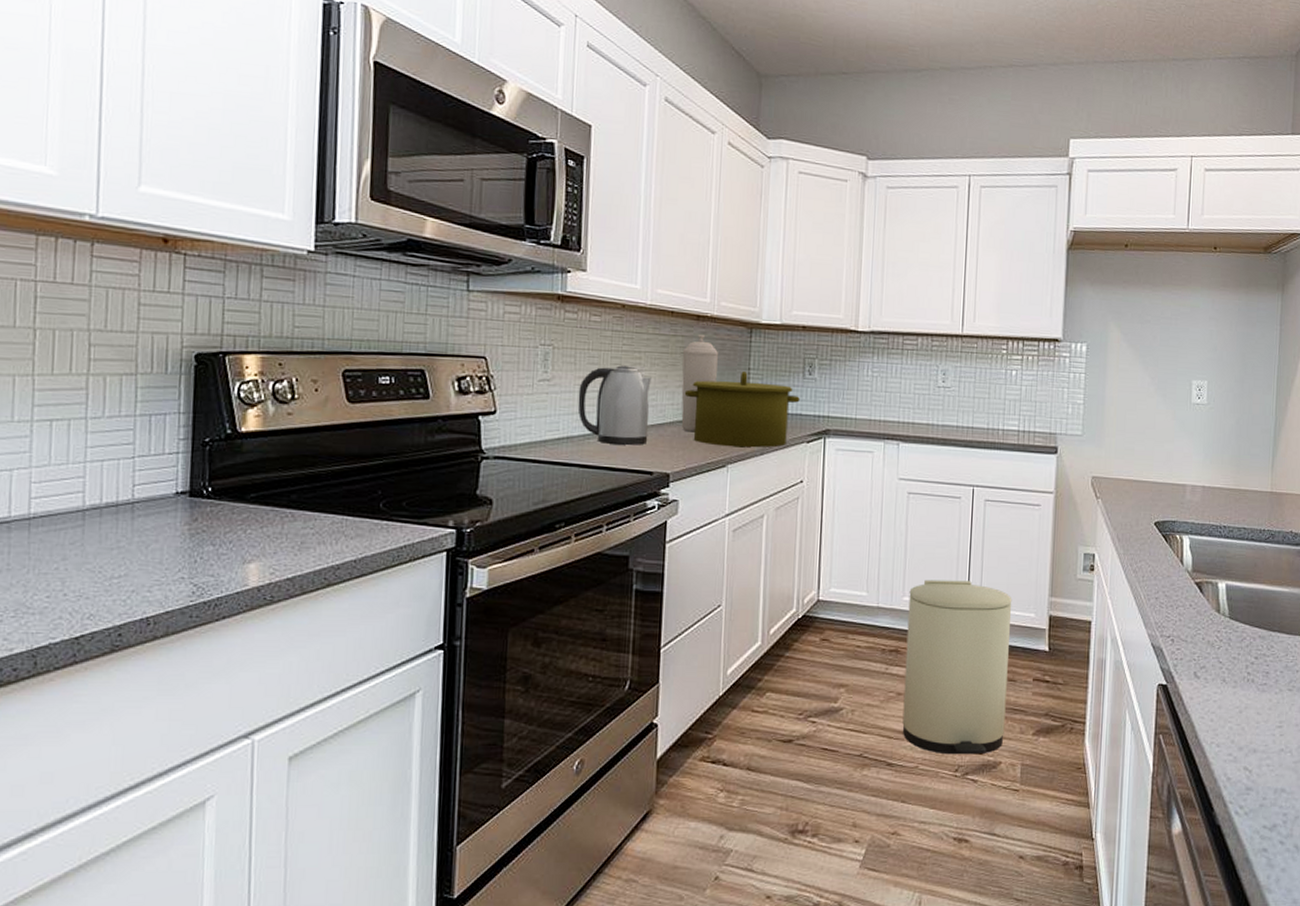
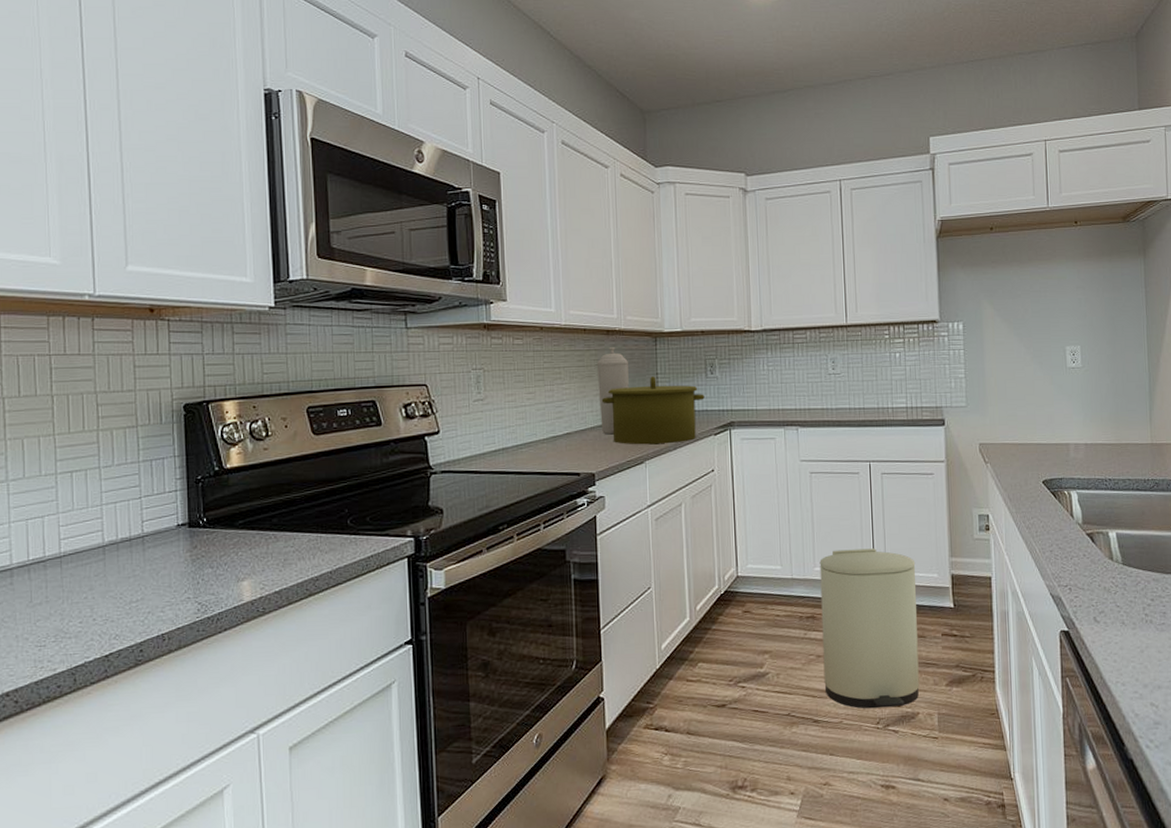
kettle: present [577,365,652,445] -> none [509,381,573,452]

